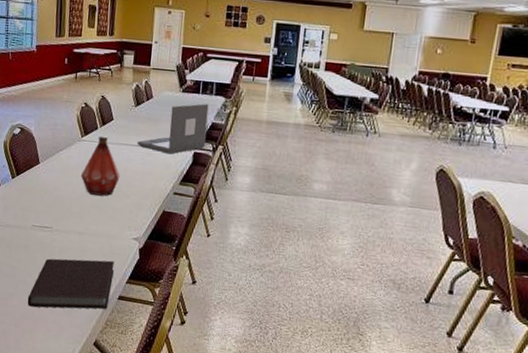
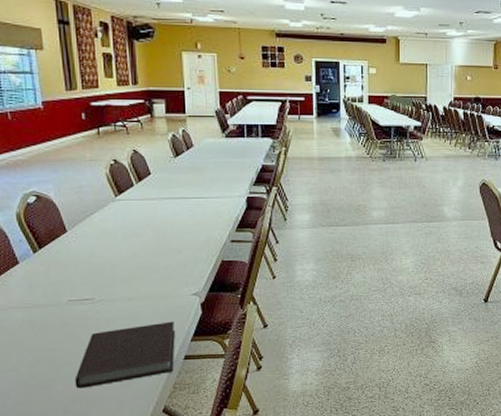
bottle: present [80,137,120,196] -> none [120,194,168,256]
laptop: present [137,103,209,155] -> none [182,147,259,202]

